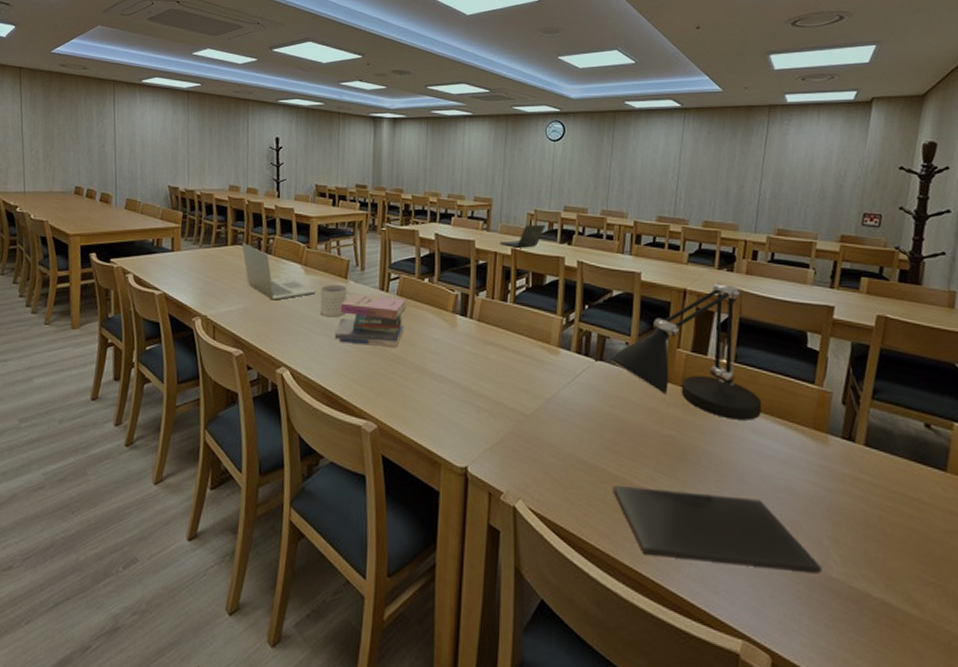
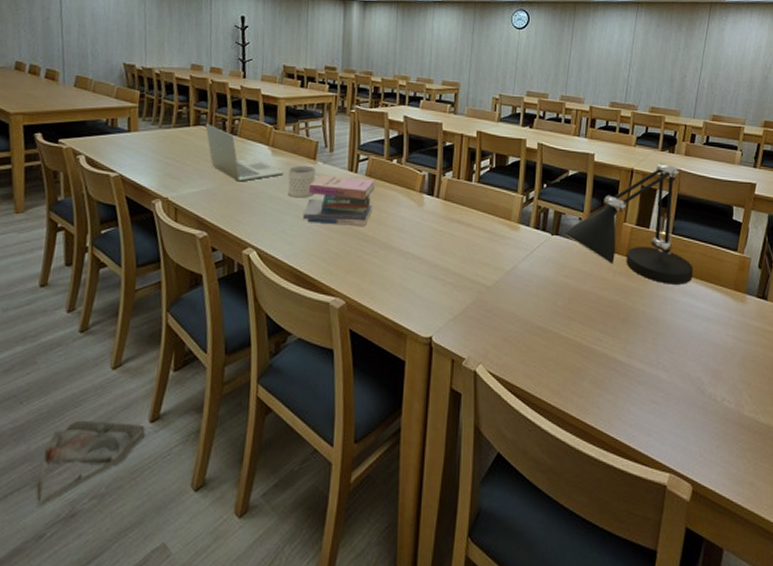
bag: none [77,534,183,620] -> present [28,421,145,509]
laptop: present [500,224,546,248] -> none [466,108,510,131]
tablet: present [612,486,822,574] -> none [563,347,736,413]

